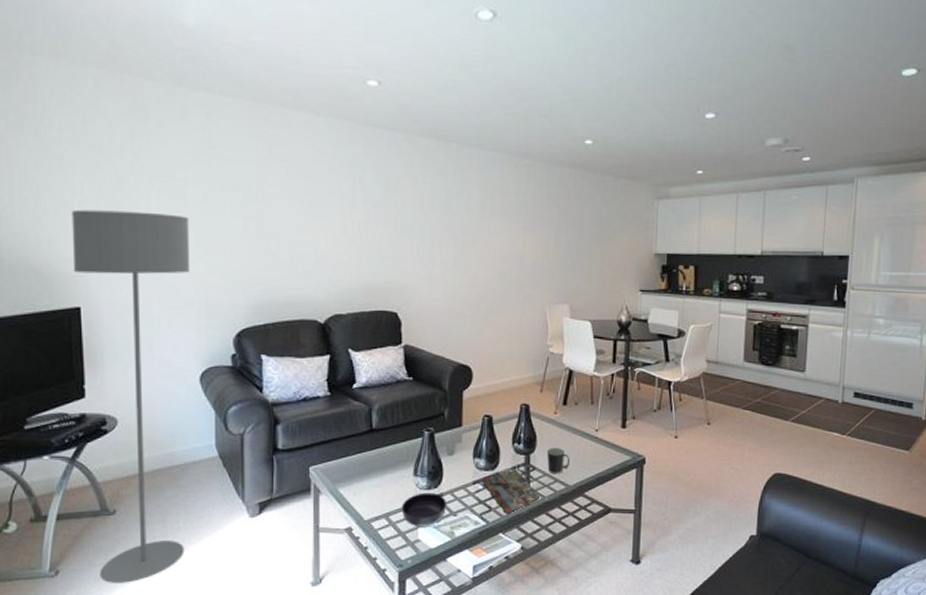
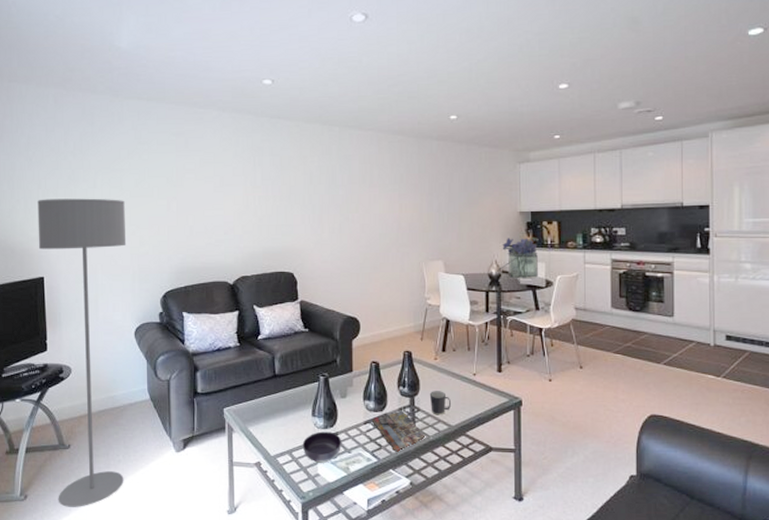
flower bouquet: none [629,282,674,332] -> present [498,238,539,283]

